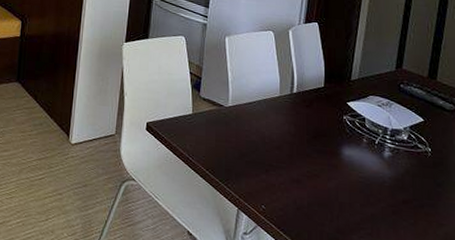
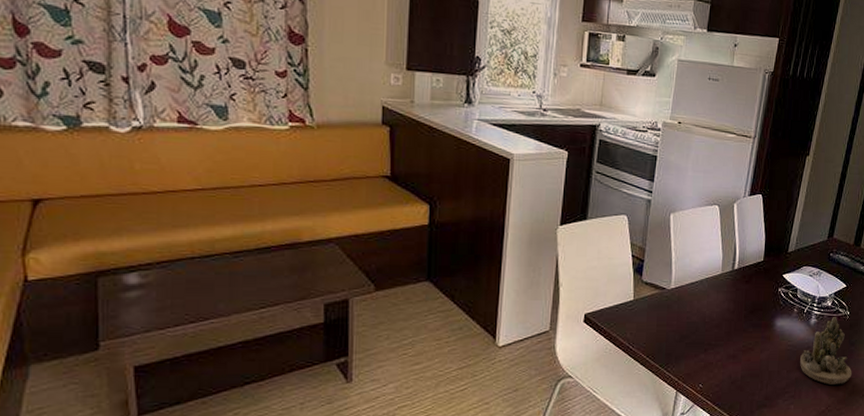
succulent planter: none [375,151,442,229] -> present [800,316,852,385]

